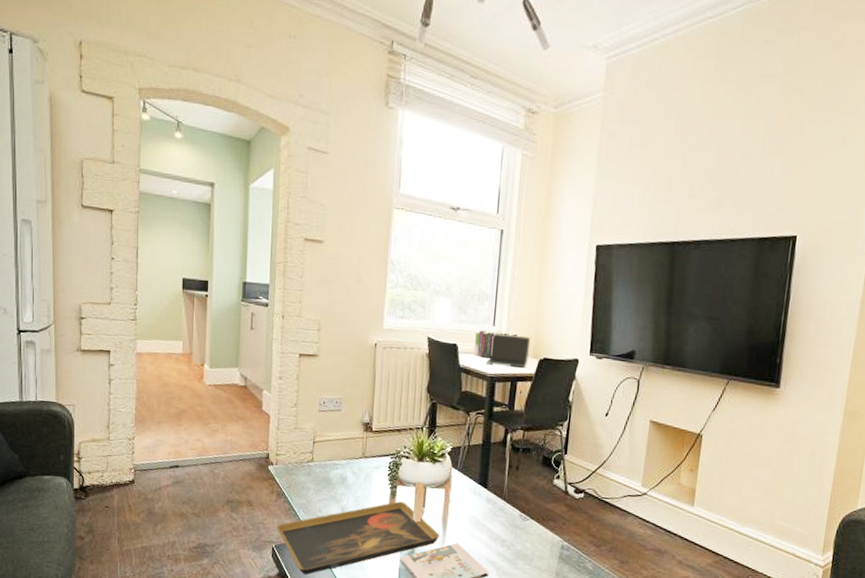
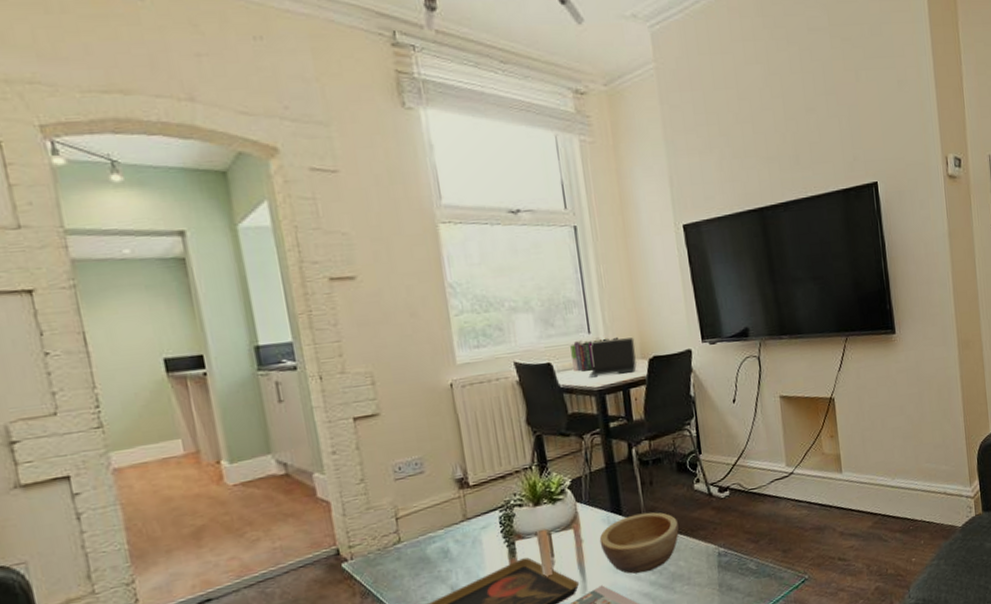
bowl: none [463,491,533,544] -> present [599,512,679,574]

